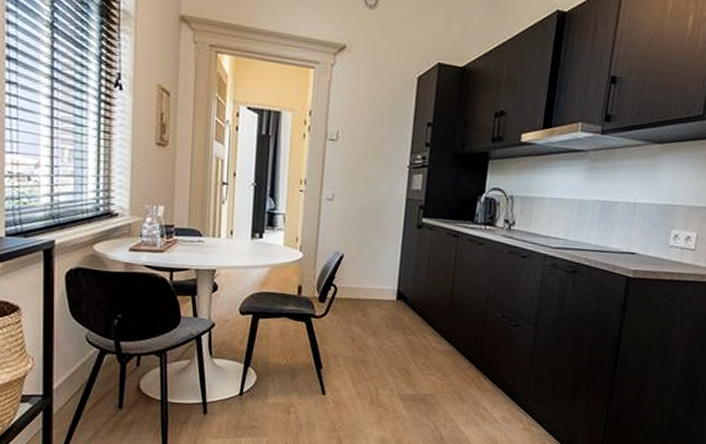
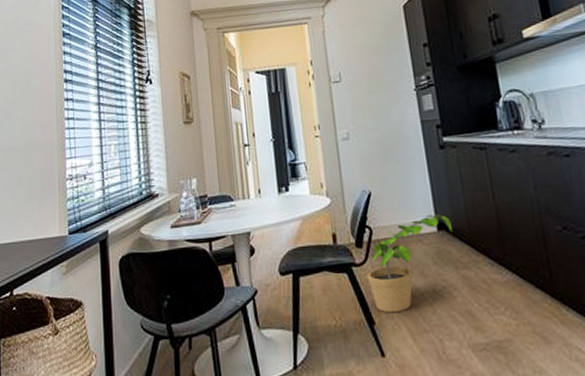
potted plant: none [323,285,410,362] -> present [367,214,452,313]

